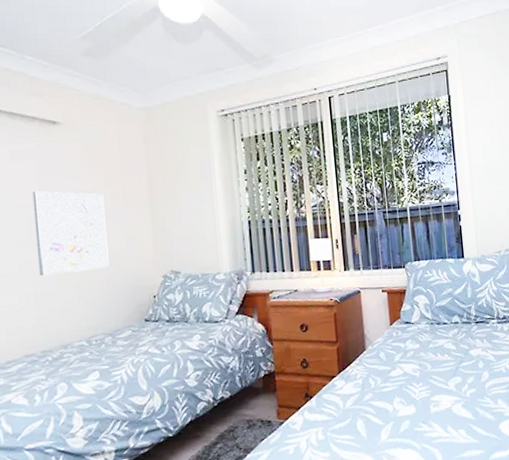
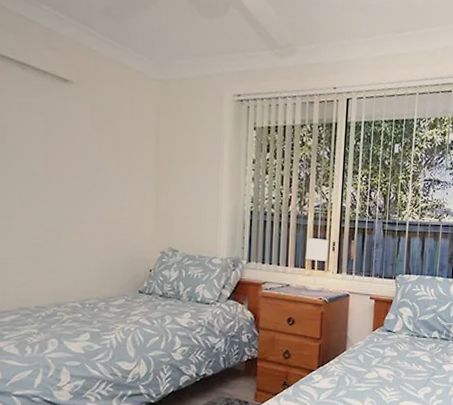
wall art: present [32,191,109,276] -> none [38,149,110,236]

